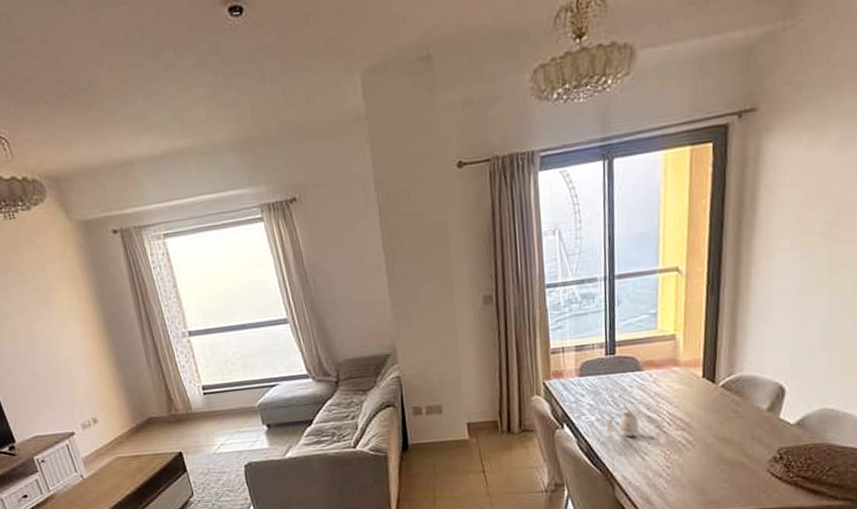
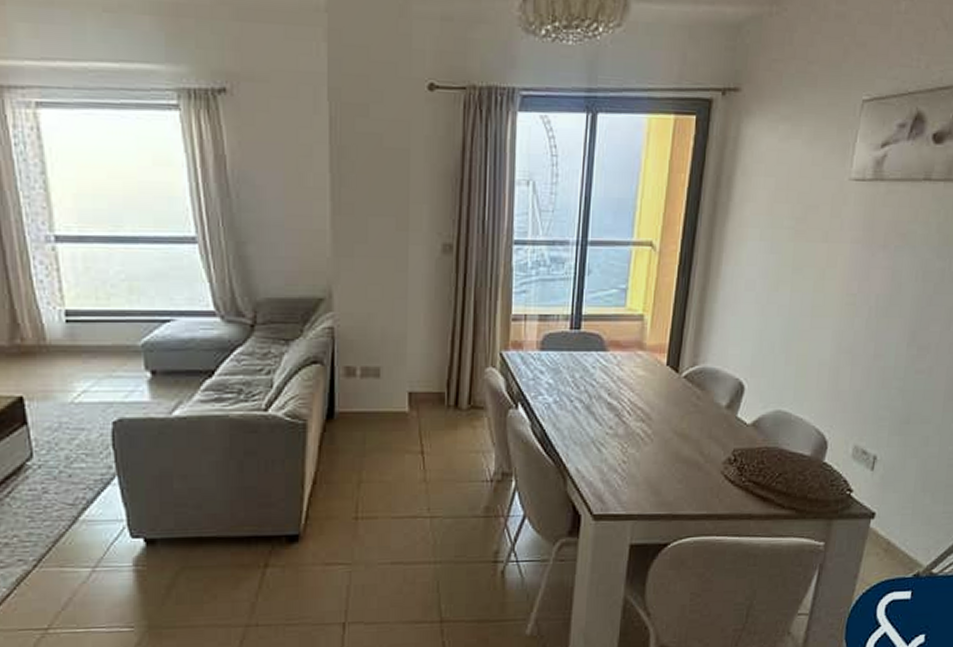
candle: present [607,410,639,437] -> none [564,394,598,424]

